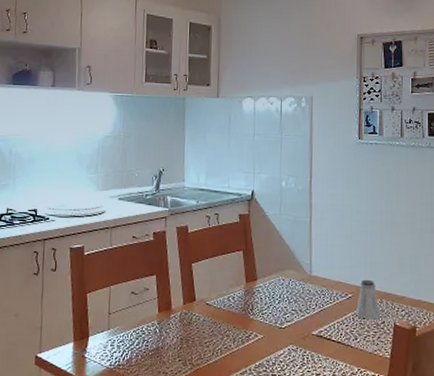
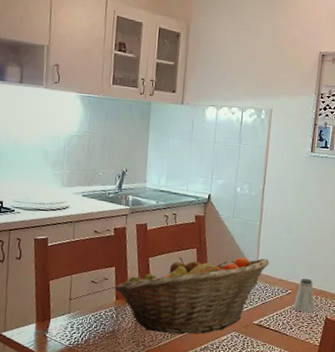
fruit basket: none [156,258,324,350] -> present [114,257,270,335]

